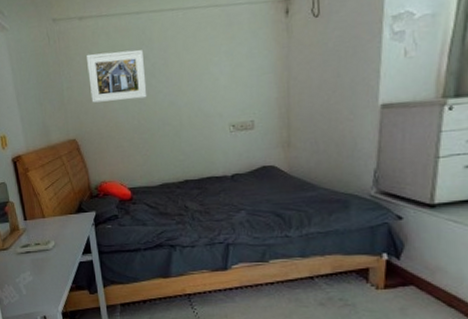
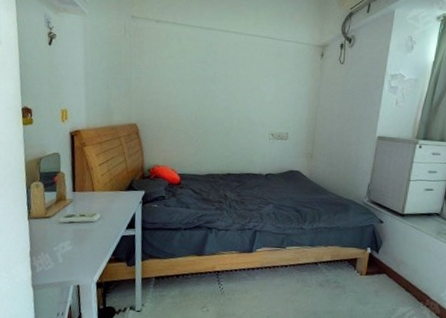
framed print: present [87,50,148,103] -> none [156,53,208,100]

